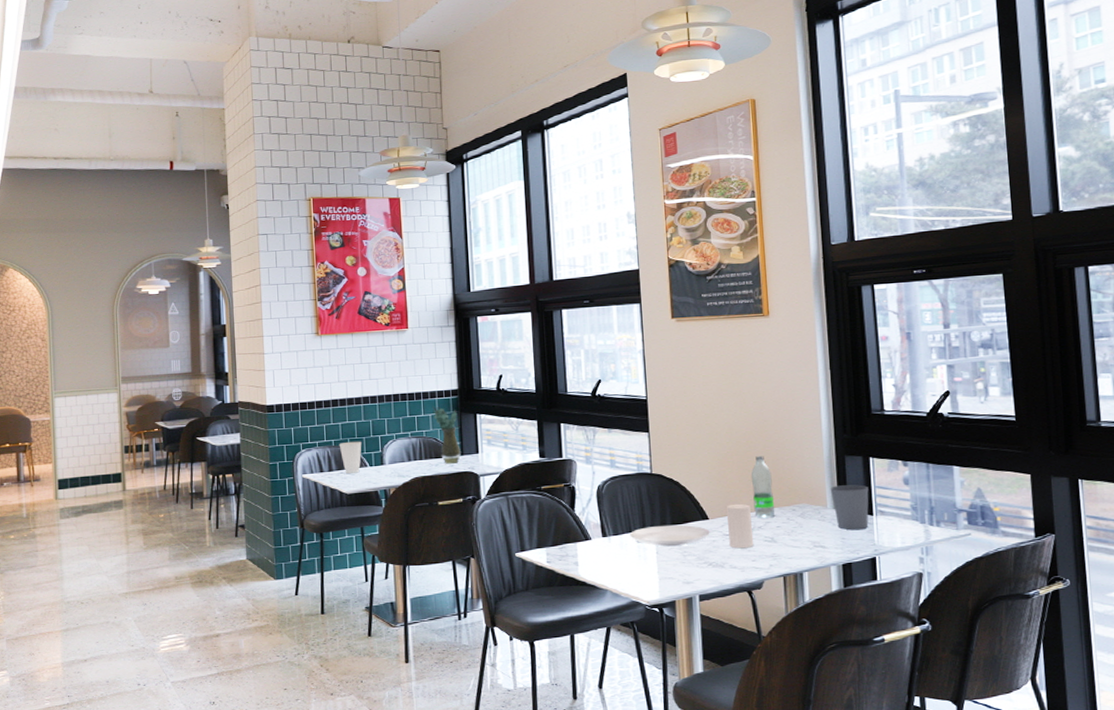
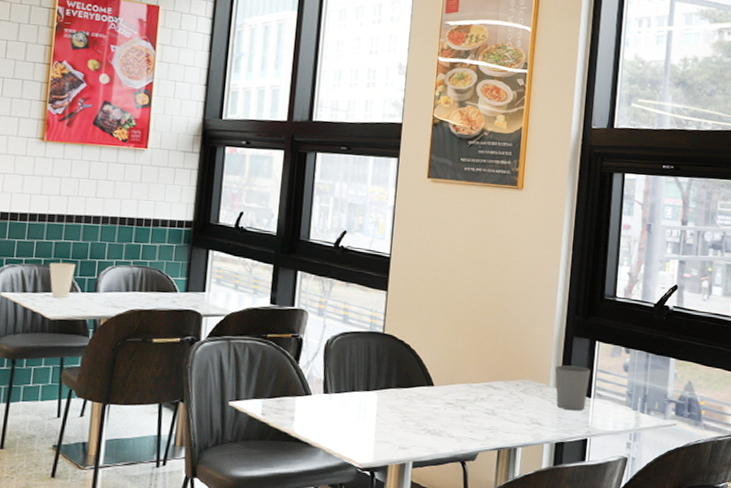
vase: present [432,406,461,465] -> none [161,236,188,301]
plate: present [630,524,710,547] -> none [352,387,433,410]
cup: present [726,503,754,549] -> none [450,373,476,419]
bottle: present [751,456,775,520] -> none [479,328,502,392]

